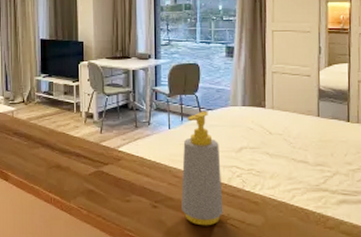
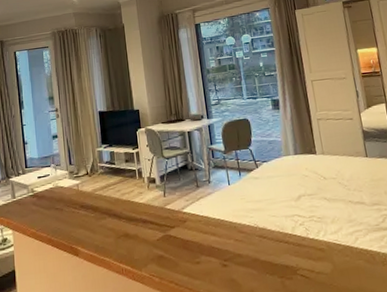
soap bottle: present [181,112,223,226] -> none [244,164,292,280]

